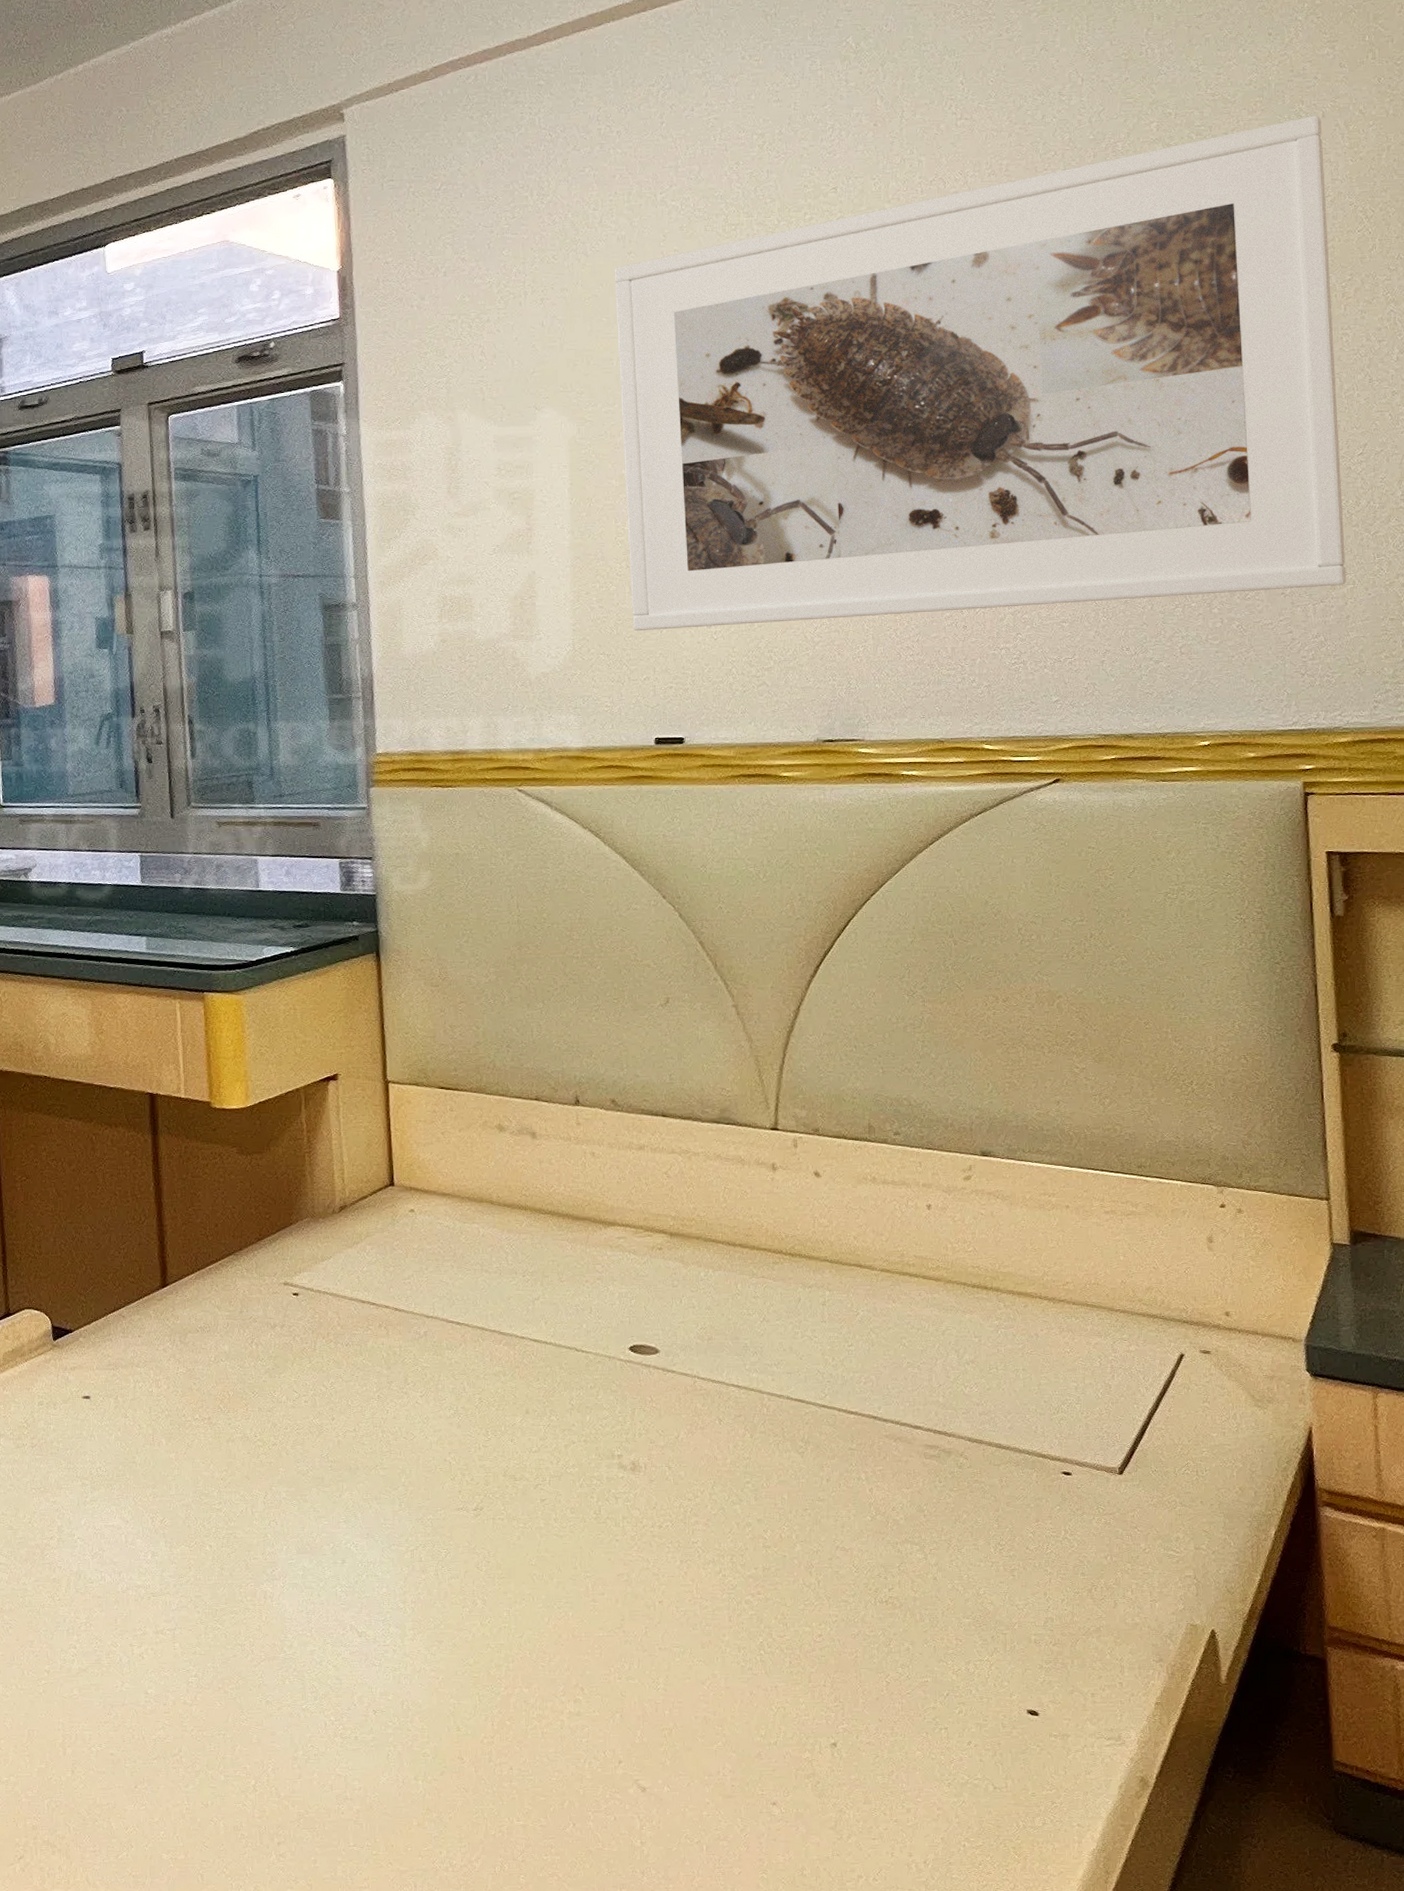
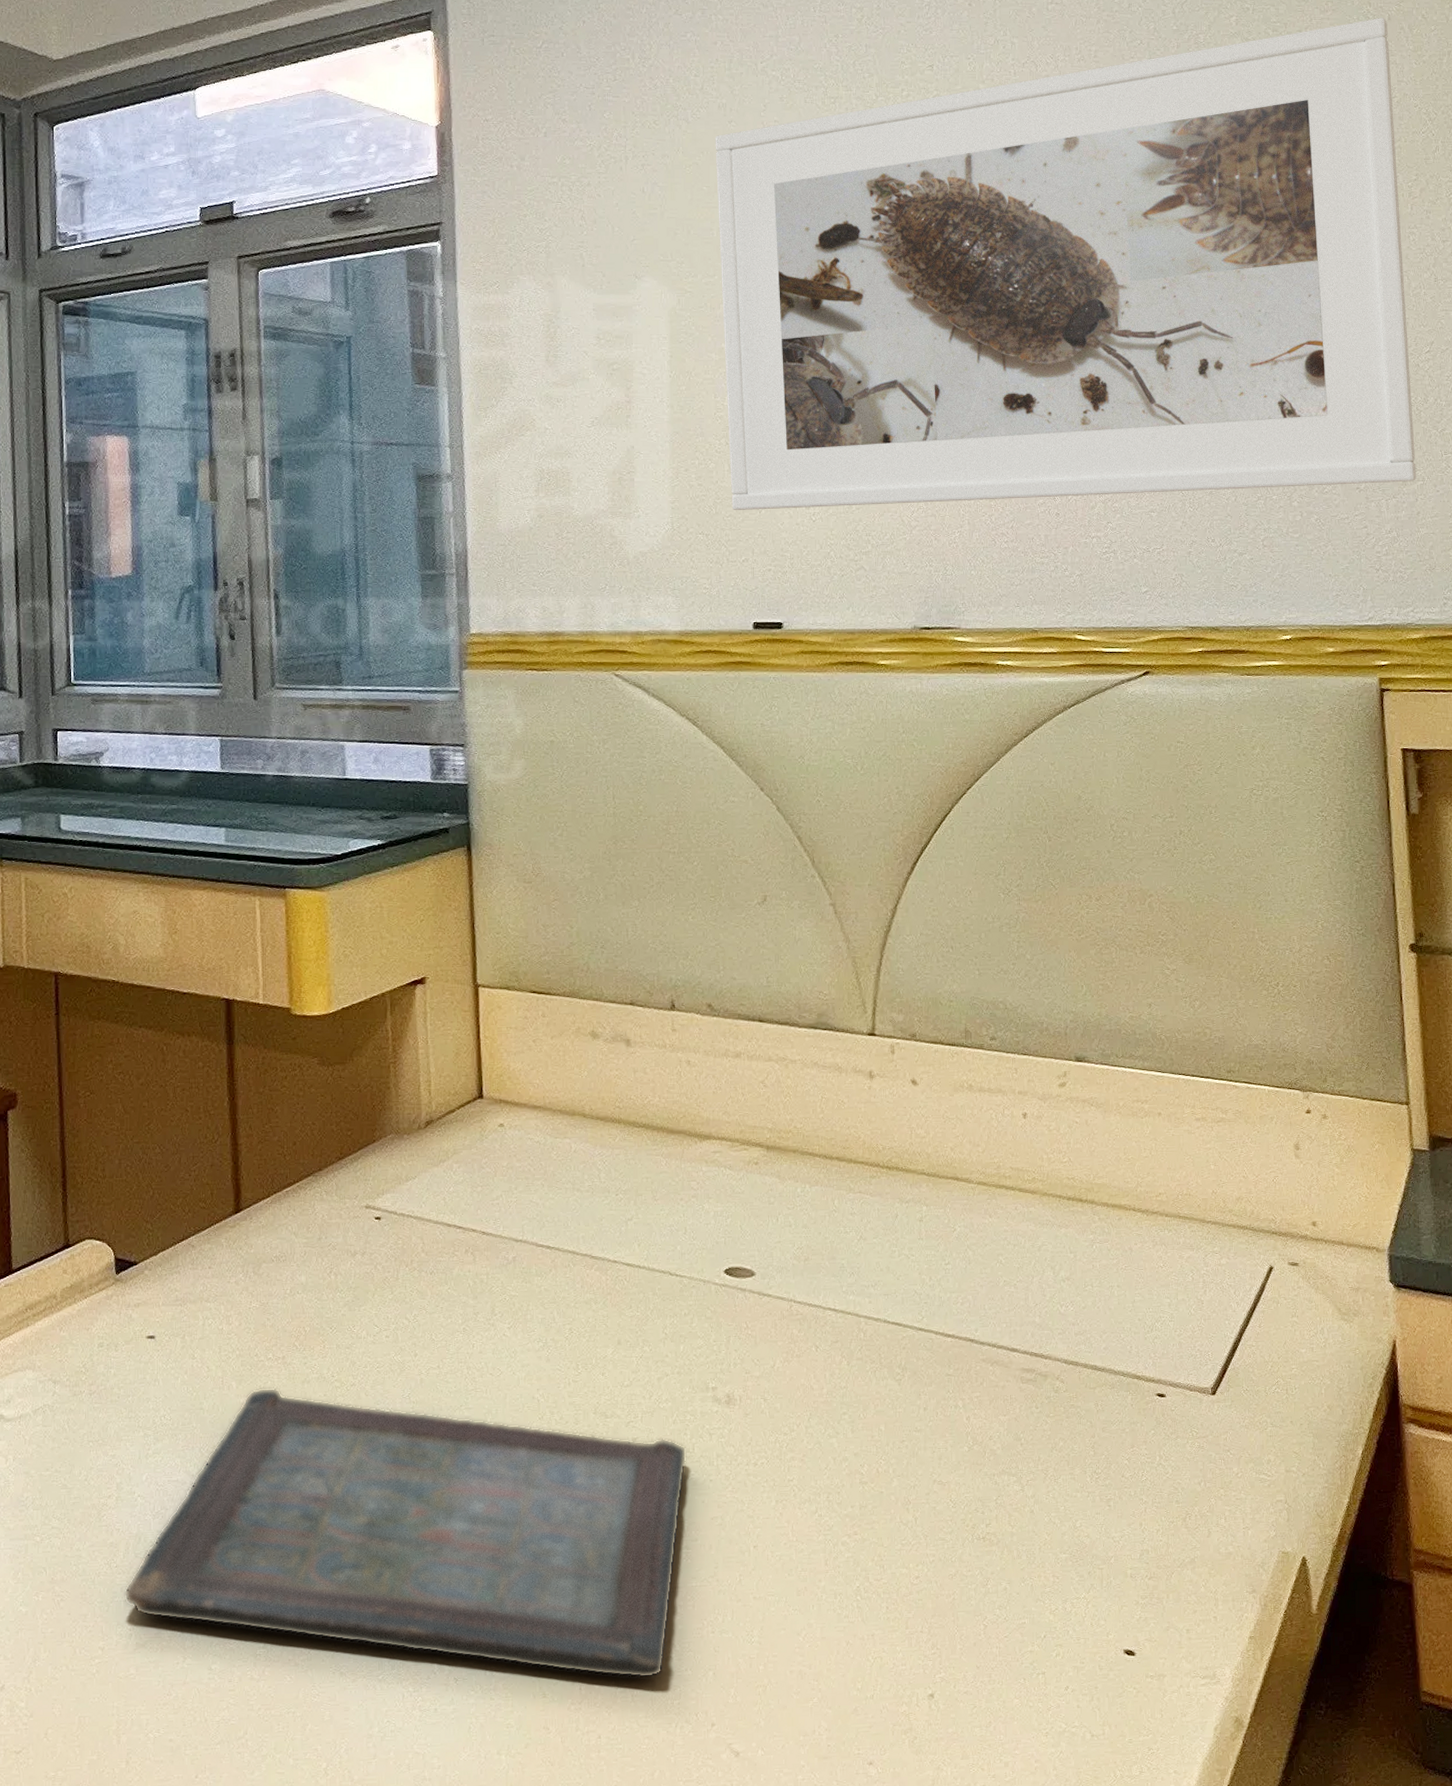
serving tray: none [66,1445,594,1718] -> present [124,1387,687,1679]

